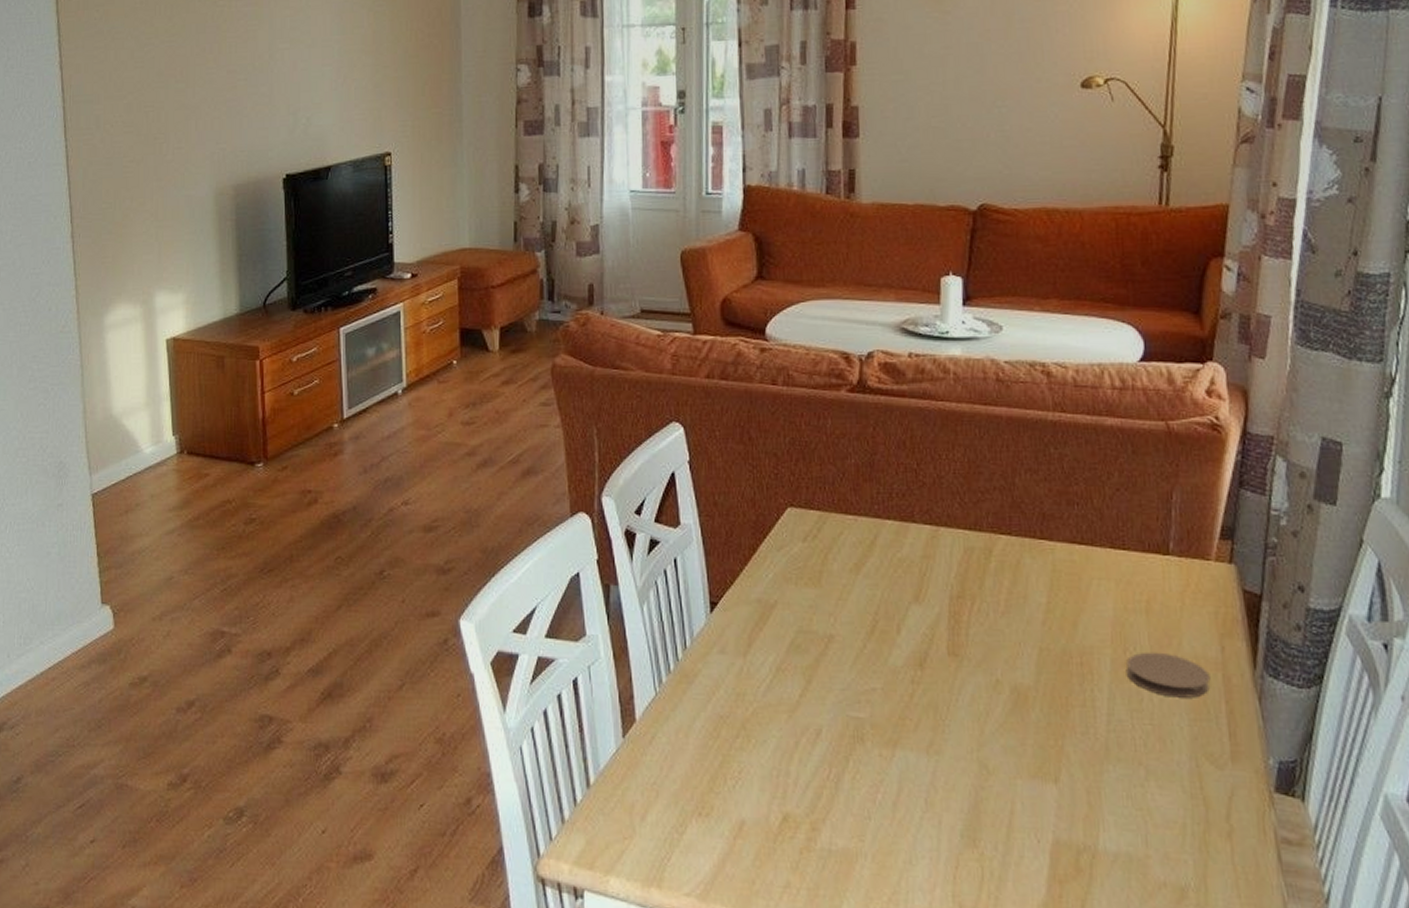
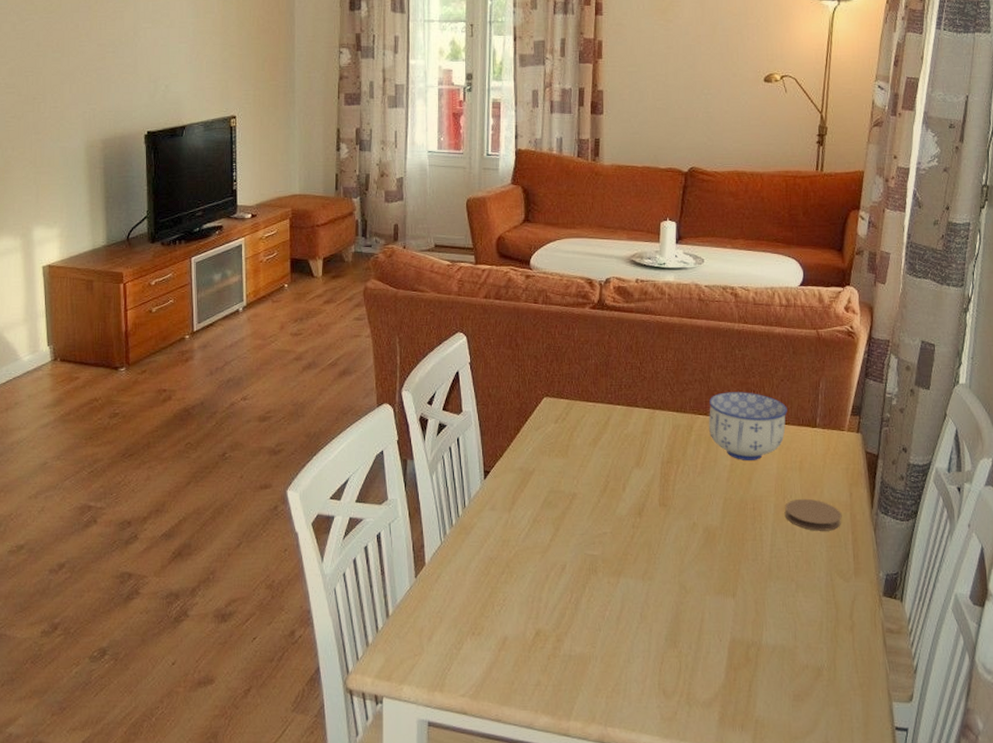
bowl: none [1013,504,1127,598] -> present [708,392,787,460]

